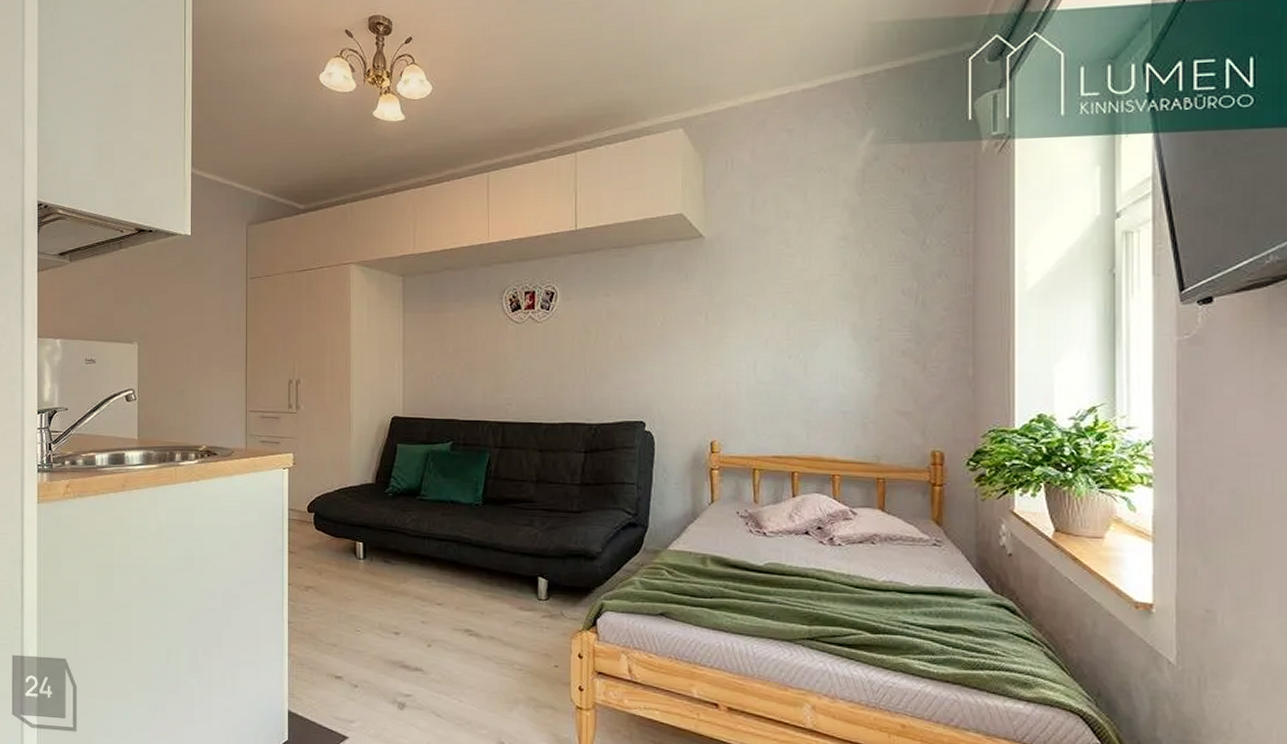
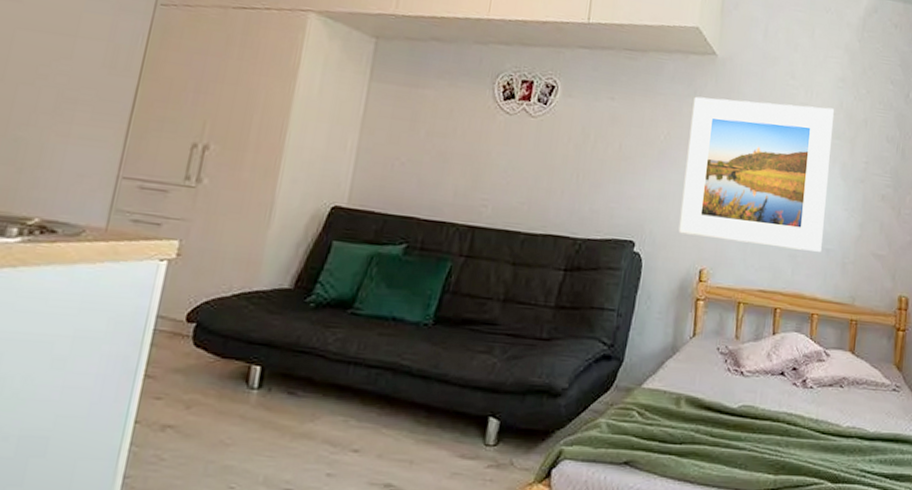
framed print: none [685,269,837,415] -> present [678,96,834,252]

